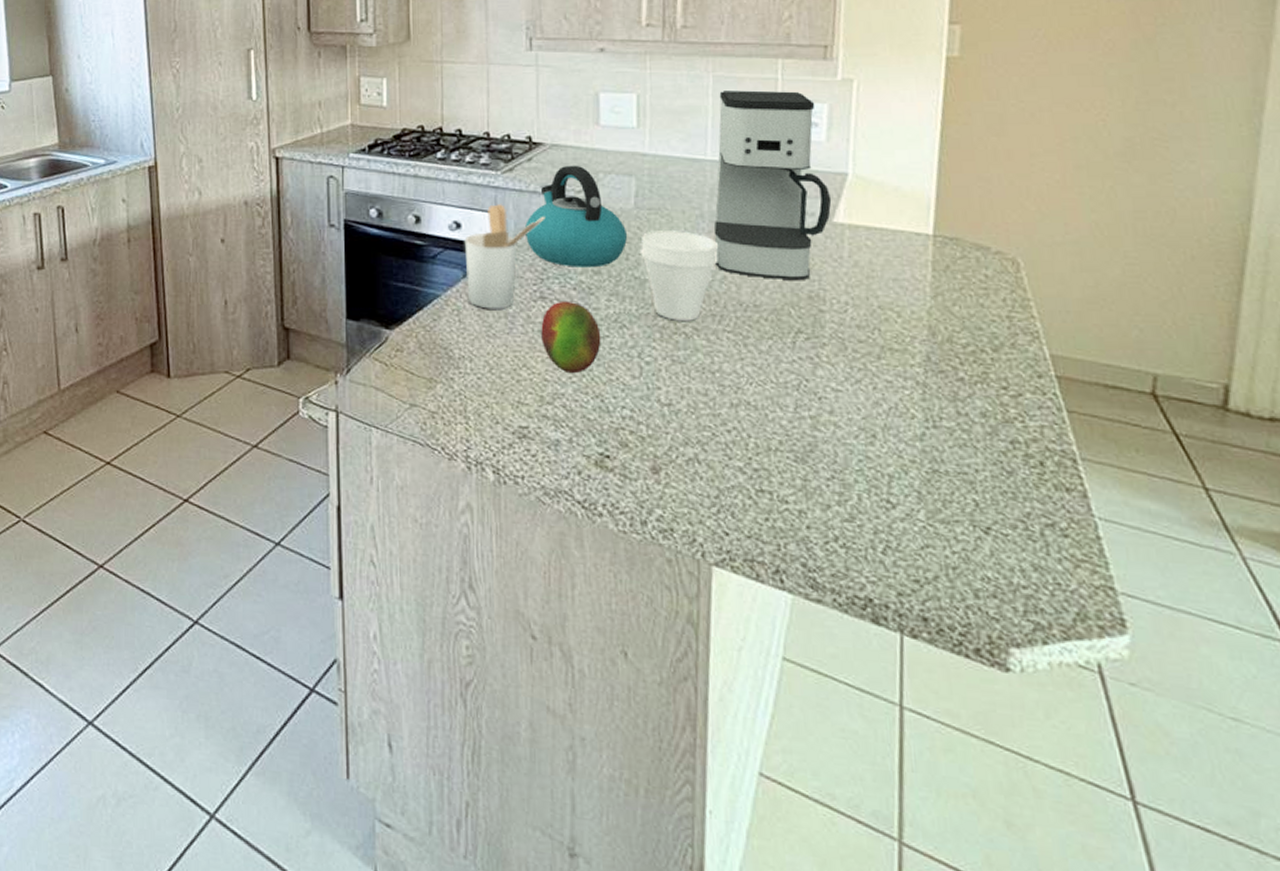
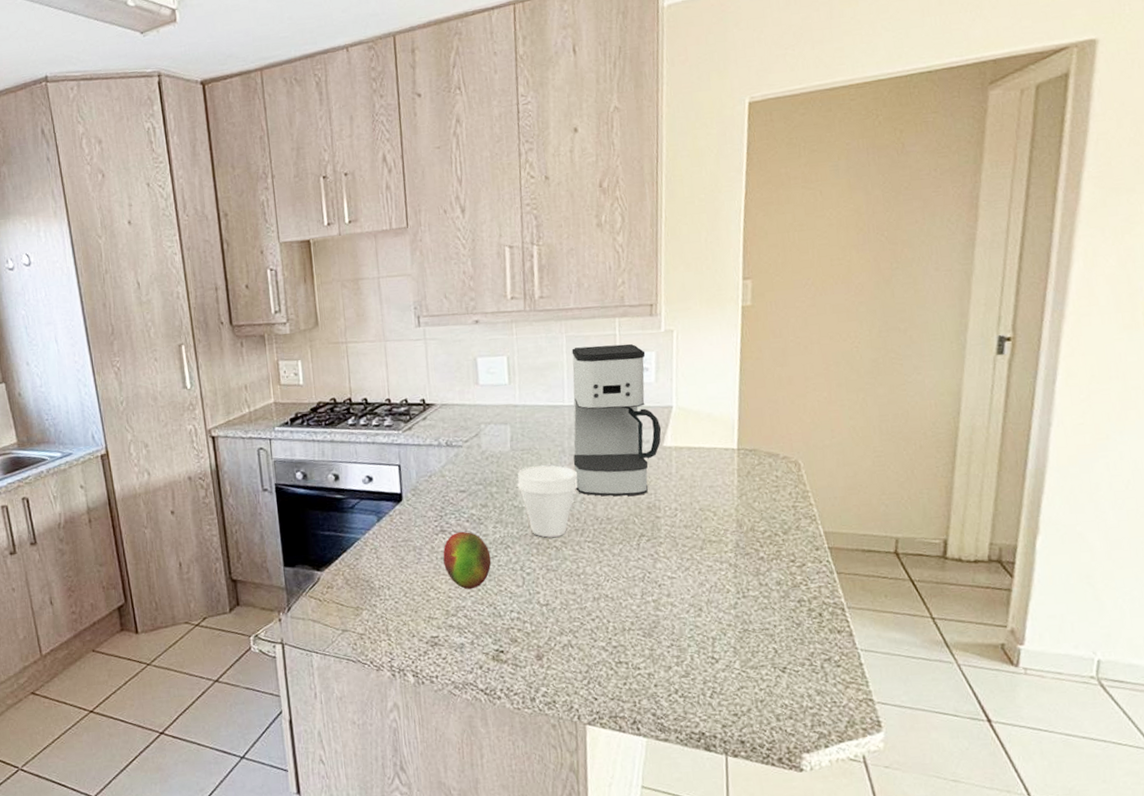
utensil holder: present [464,204,546,309] -> none [376,458,441,545]
kettle: present [525,165,628,268] -> none [425,419,507,504]

